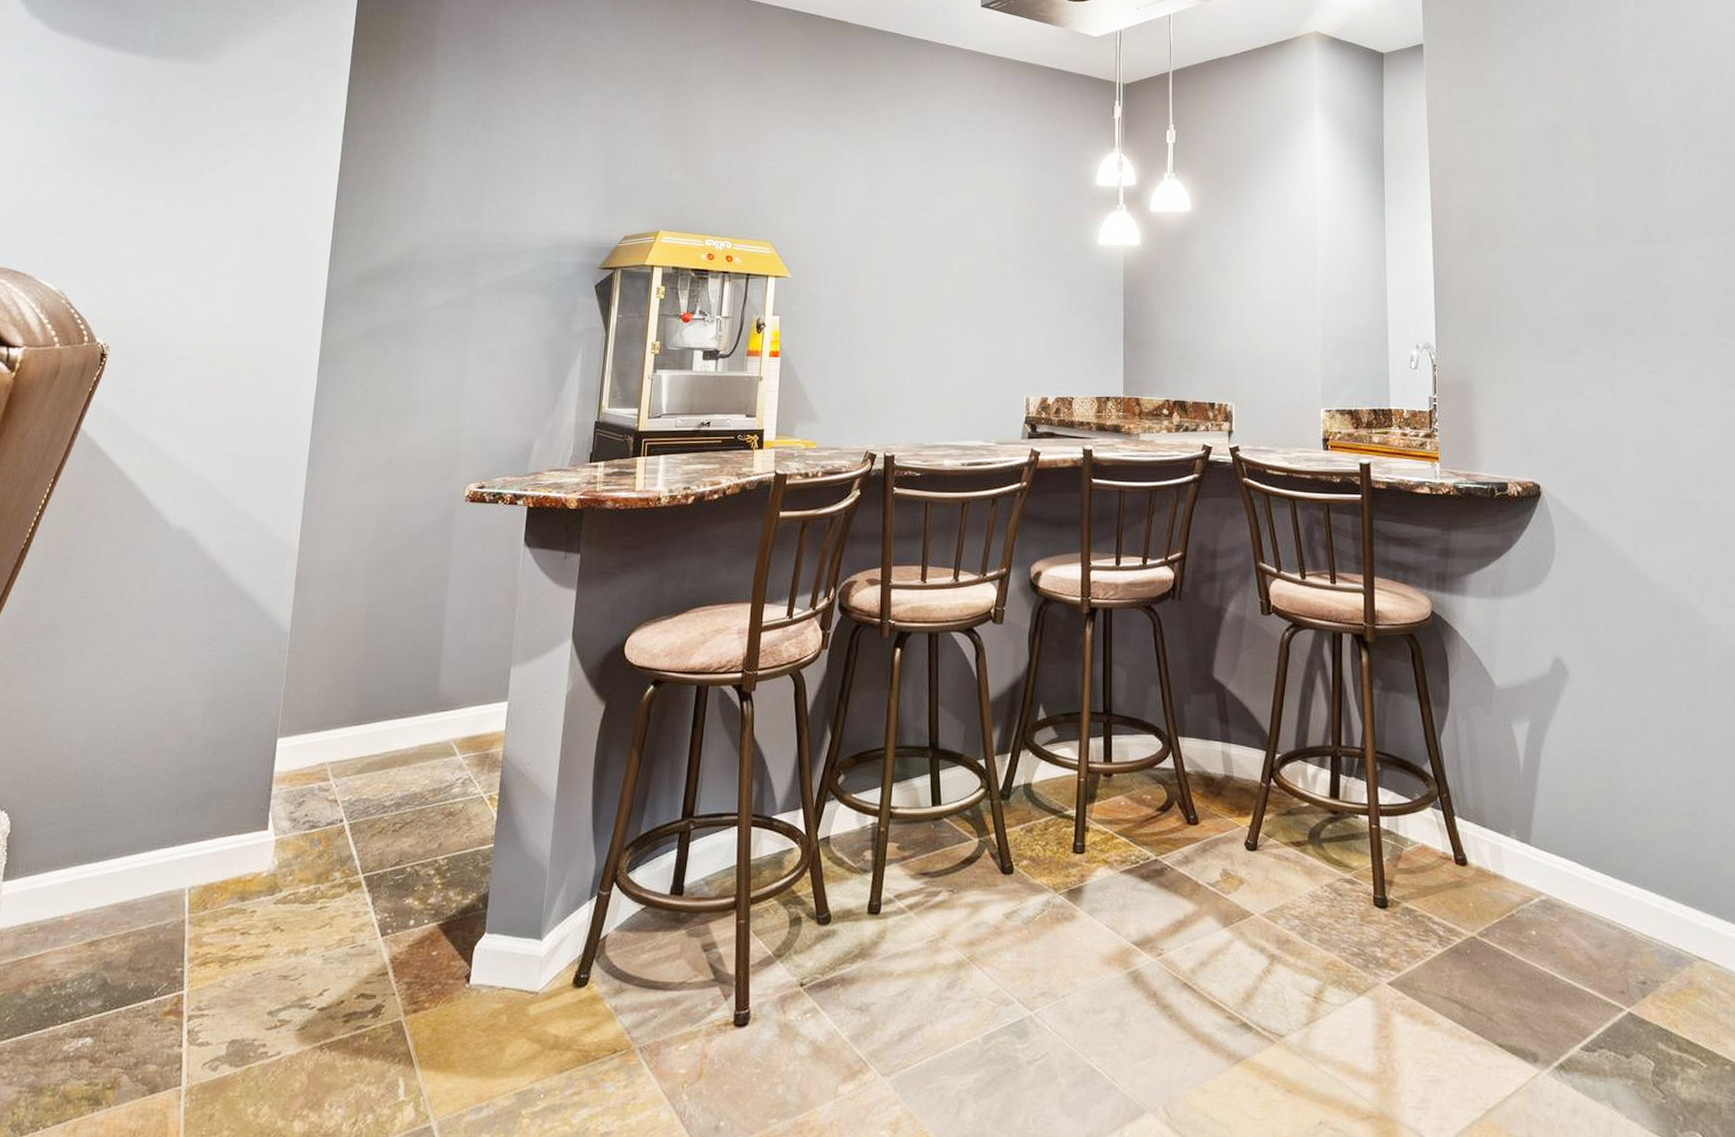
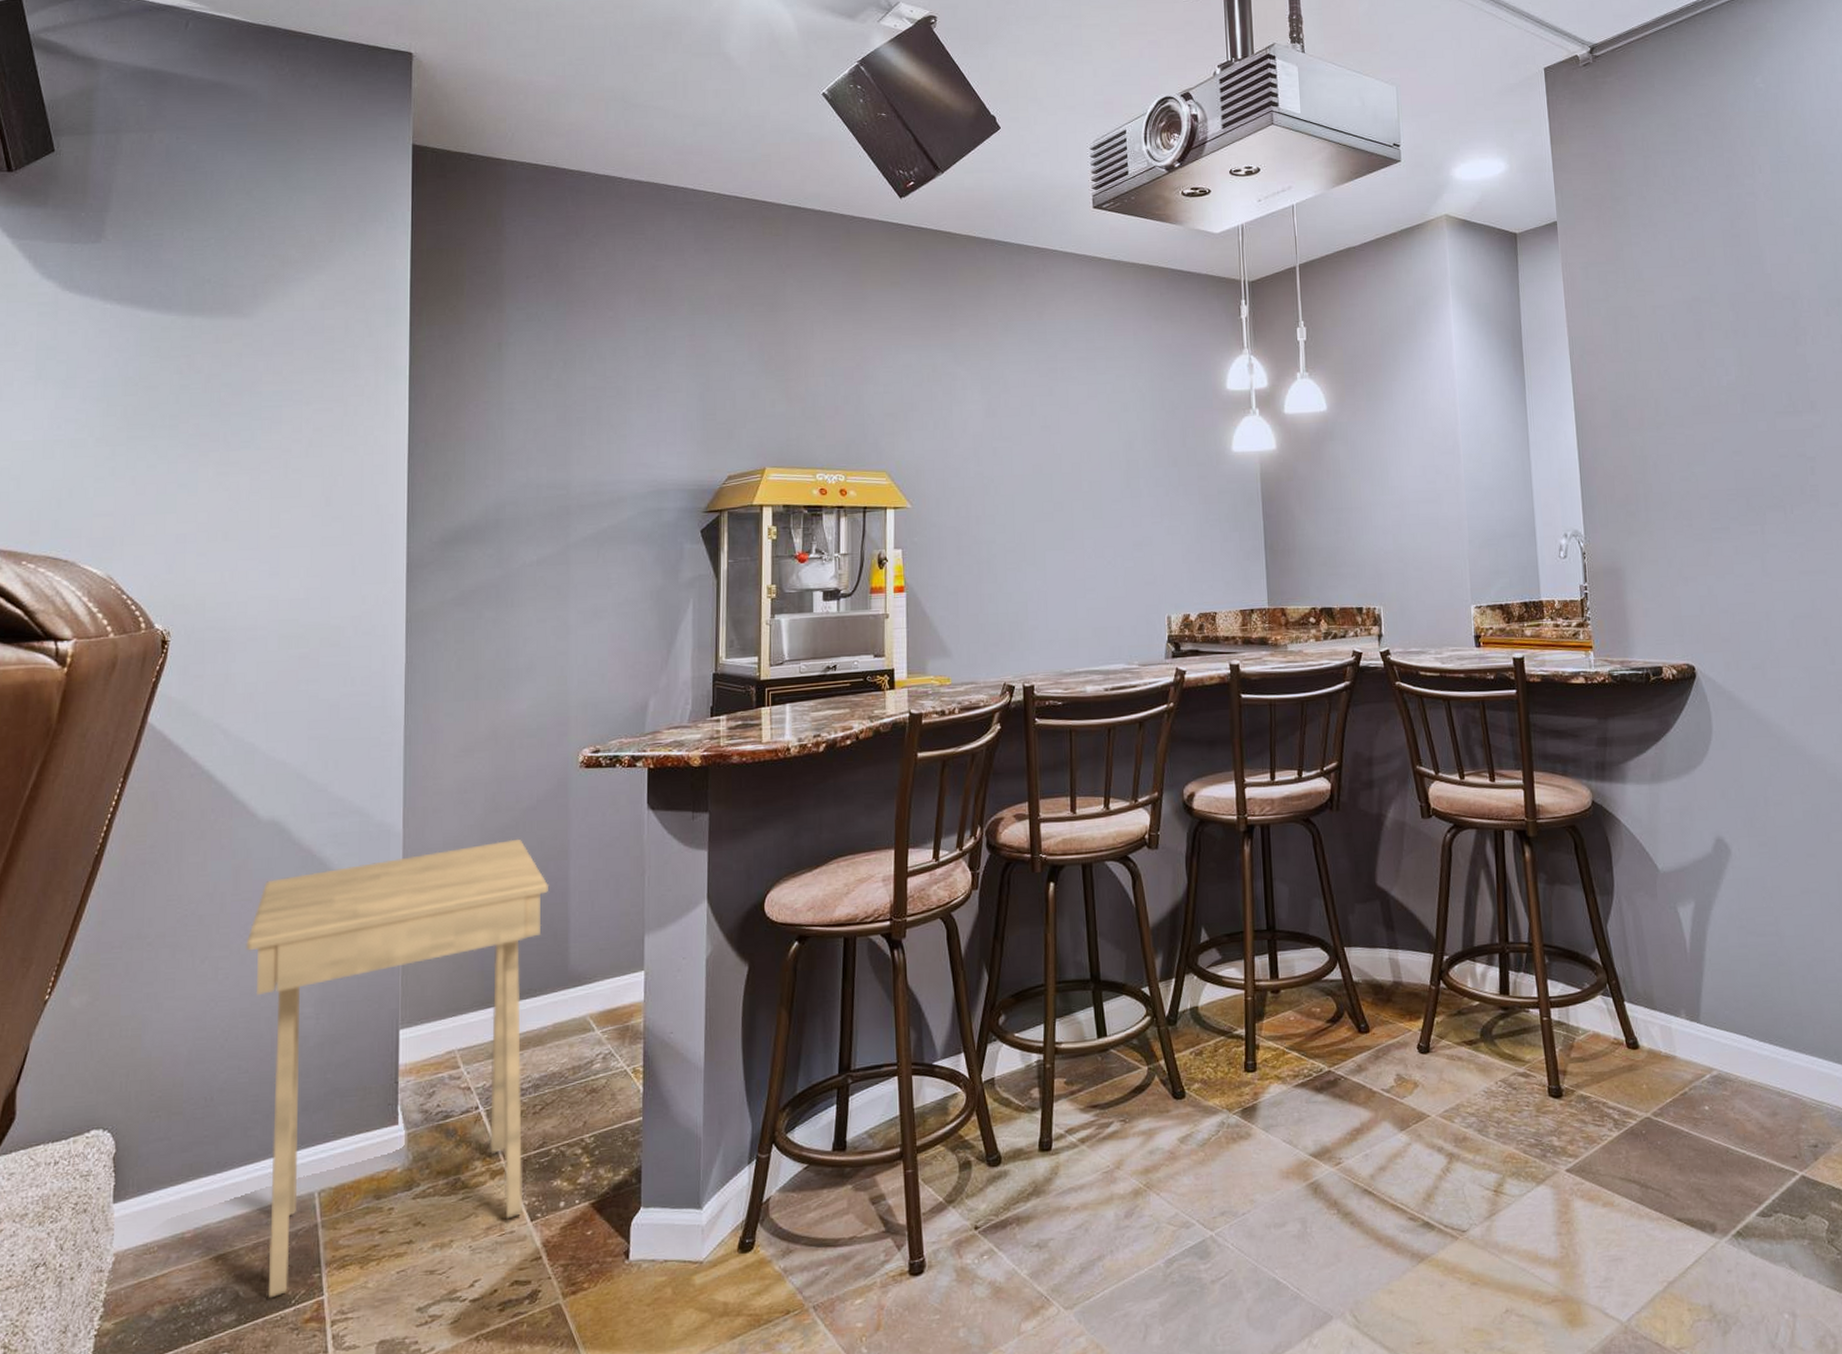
side table: none [132,564,428,988] -> present [246,838,550,1299]

